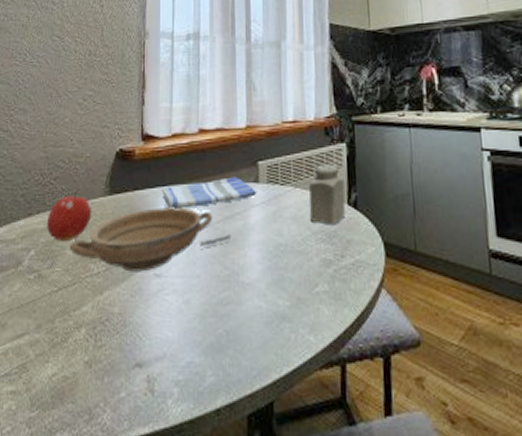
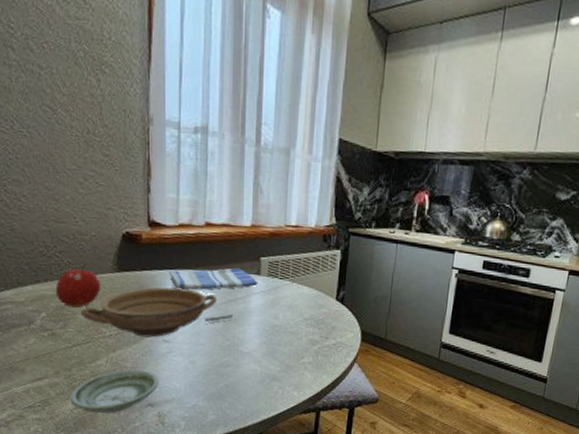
saucer: none [49,316,149,381] -> present [70,369,159,414]
salt shaker: present [309,164,346,225] -> none [302,265,336,315]

